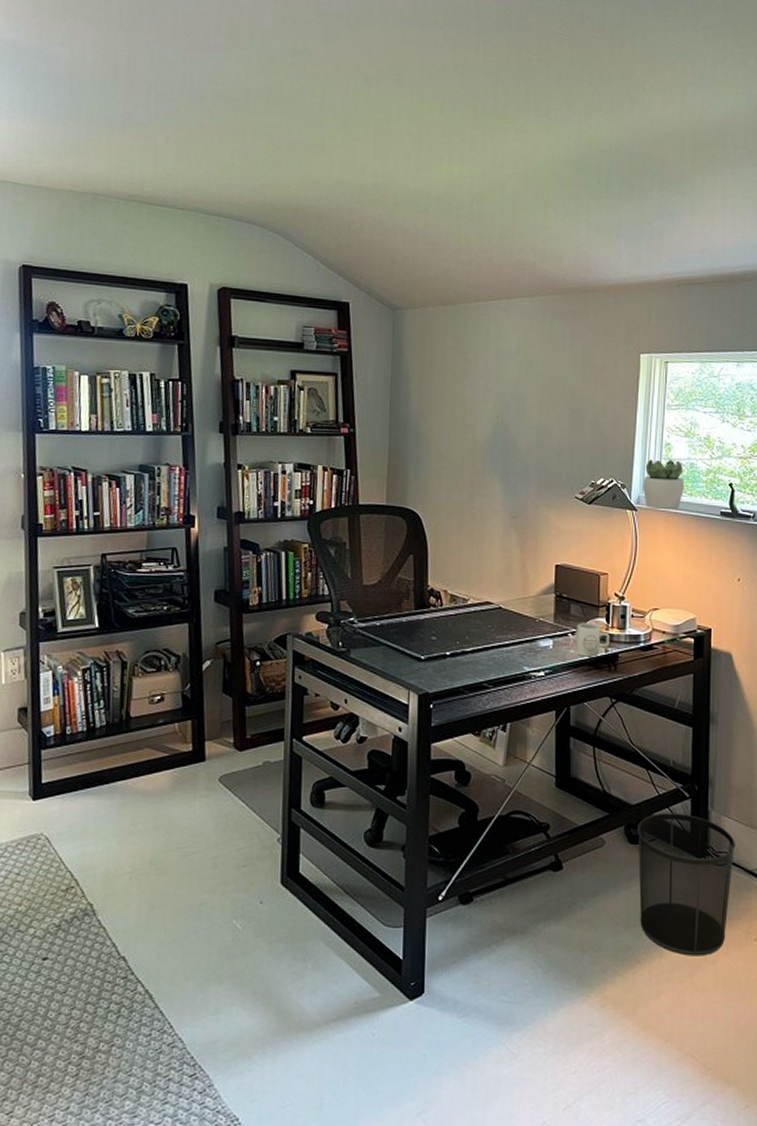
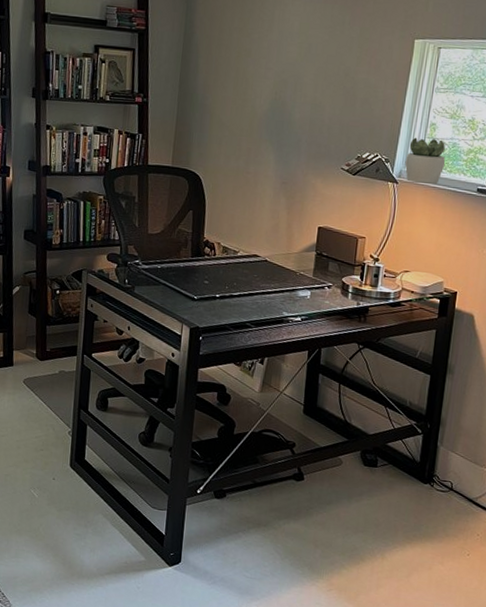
mug: present [576,623,609,657] -> none [331,278,362,309]
waste bin: present [637,813,735,956] -> none [367,443,459,562]

